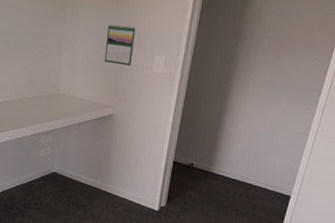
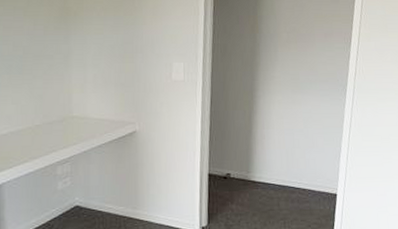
calendar: present [104,24,136,66] -> none [117,35,149,77]

